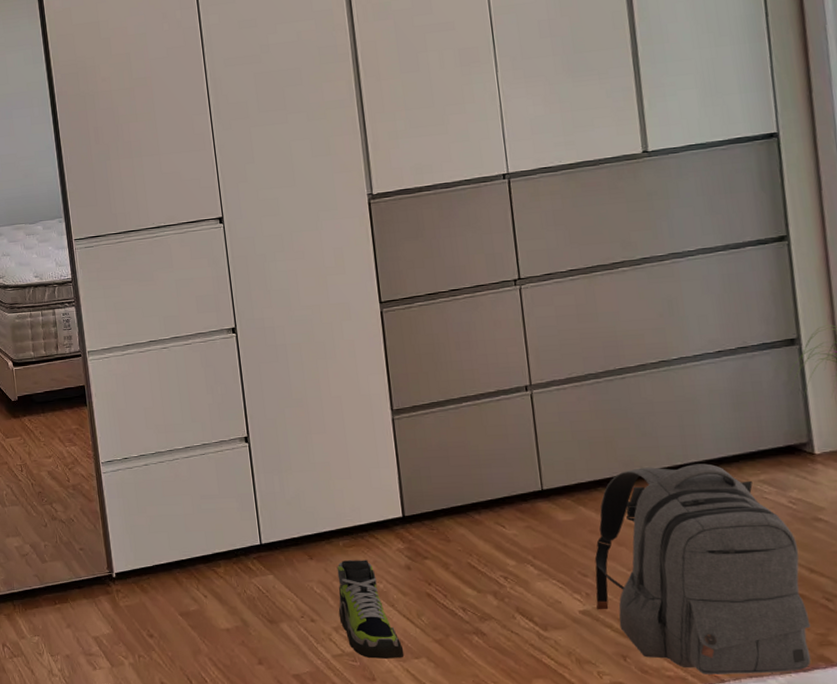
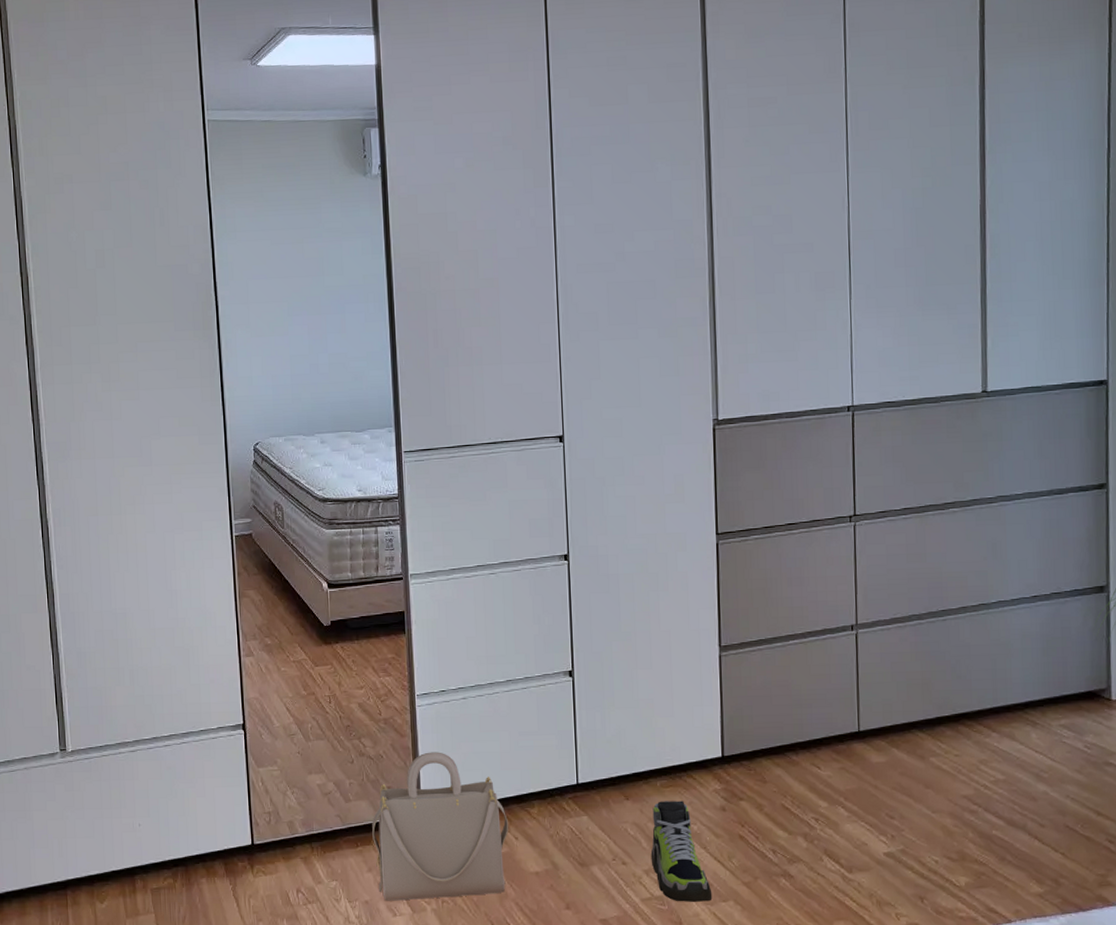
handbag: none [67,515,198,656] -> present [372,752,509,901]
backpack: present [594,463,811,675] -> none [900,707,1093,915]

